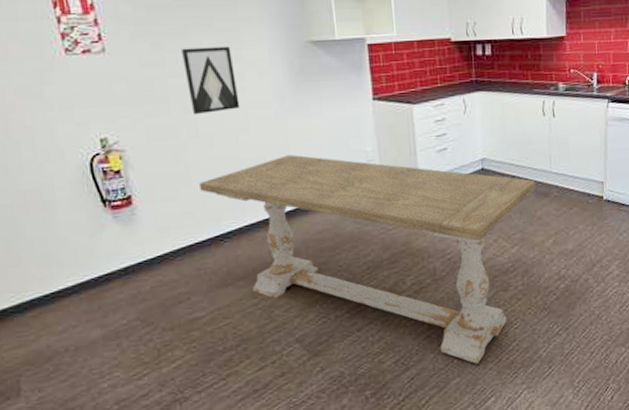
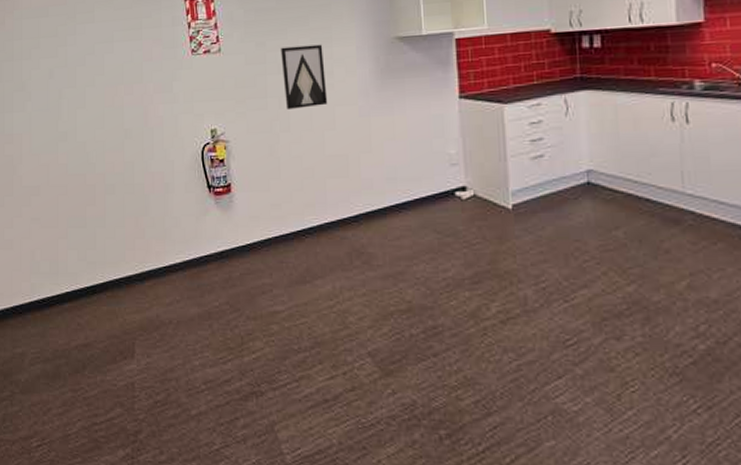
dining table: present [199,154,536,364] -> none [288,153,662,428]

